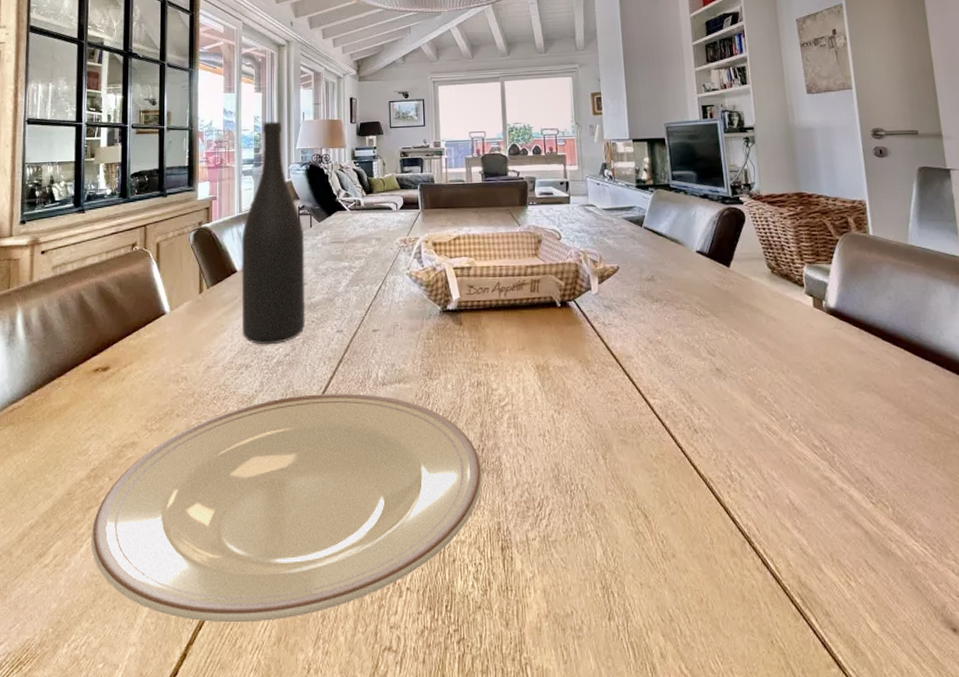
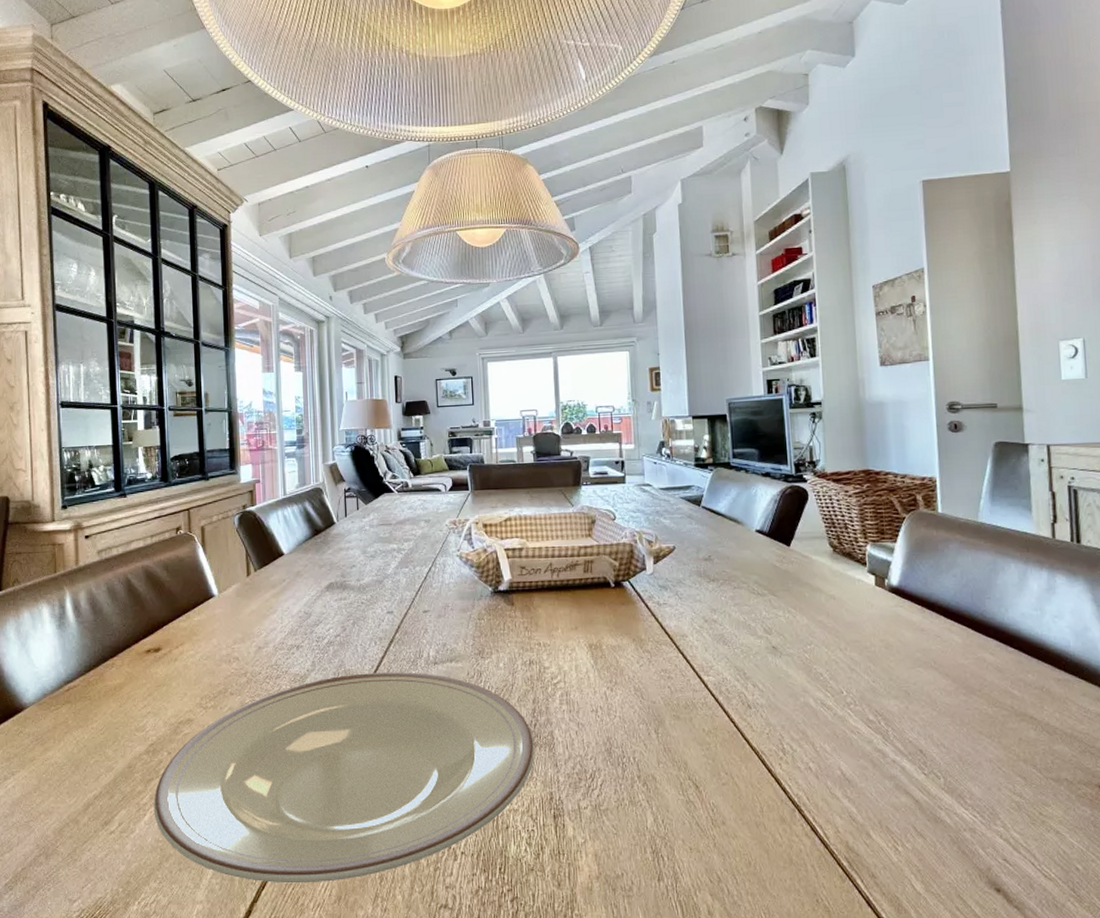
wine bottle: present [241,121,306,345] -> none [287,401,355,626]

